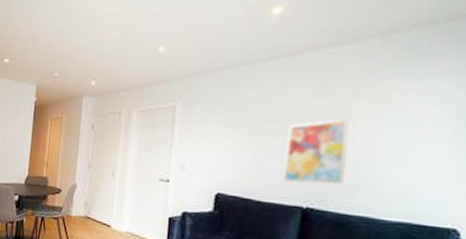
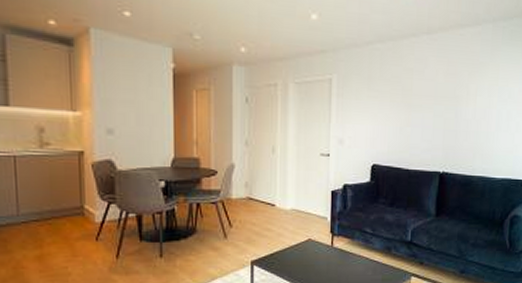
wall art: present [284,119,350,184] -> none [426,94,473,151]

